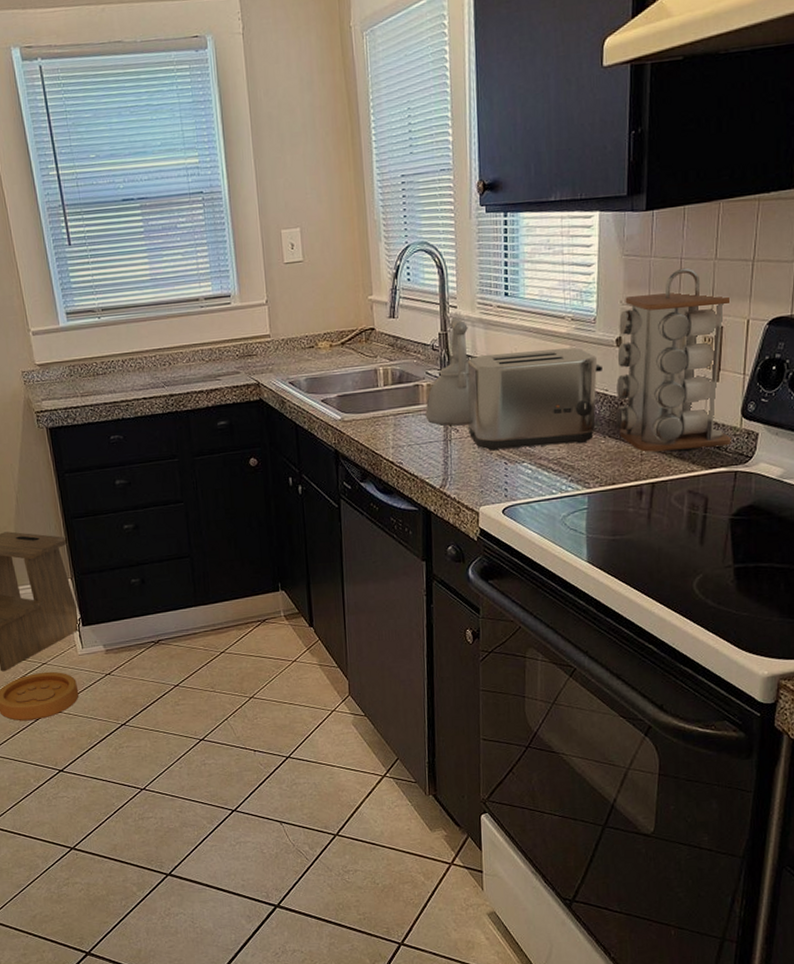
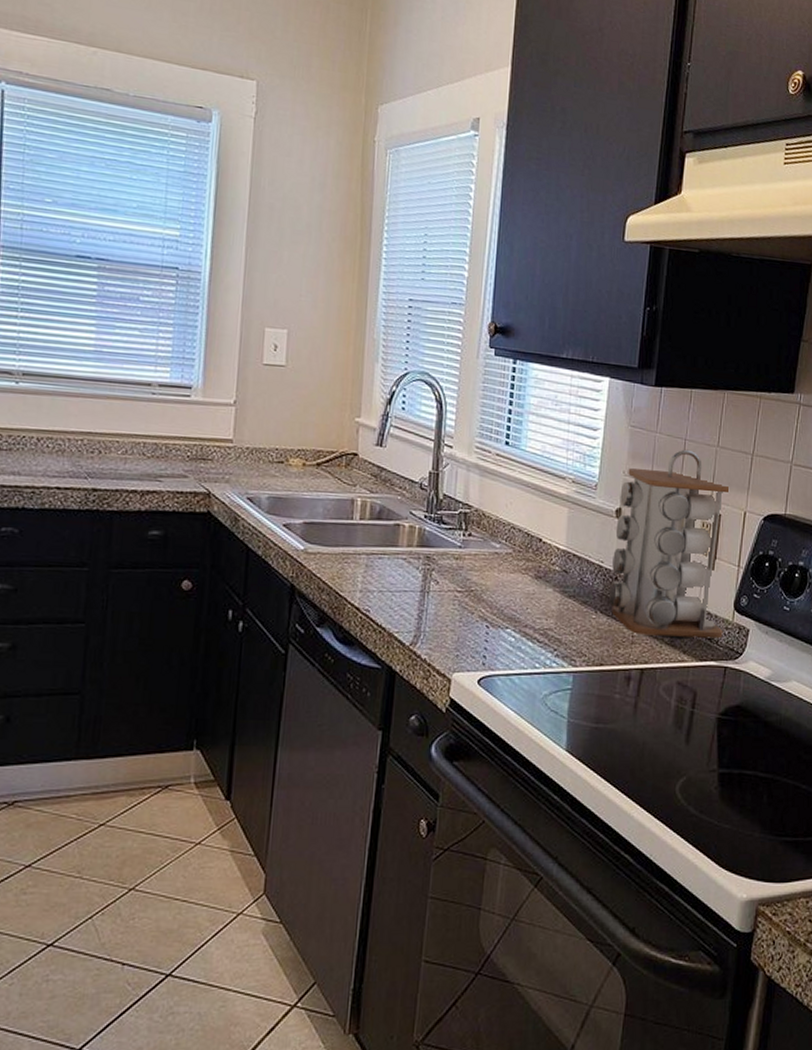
kettle: present [425,317,470,426] -> none [403,457,462,578]
toaster: present [467,348,602,451] -> none [450,503,600,615]

